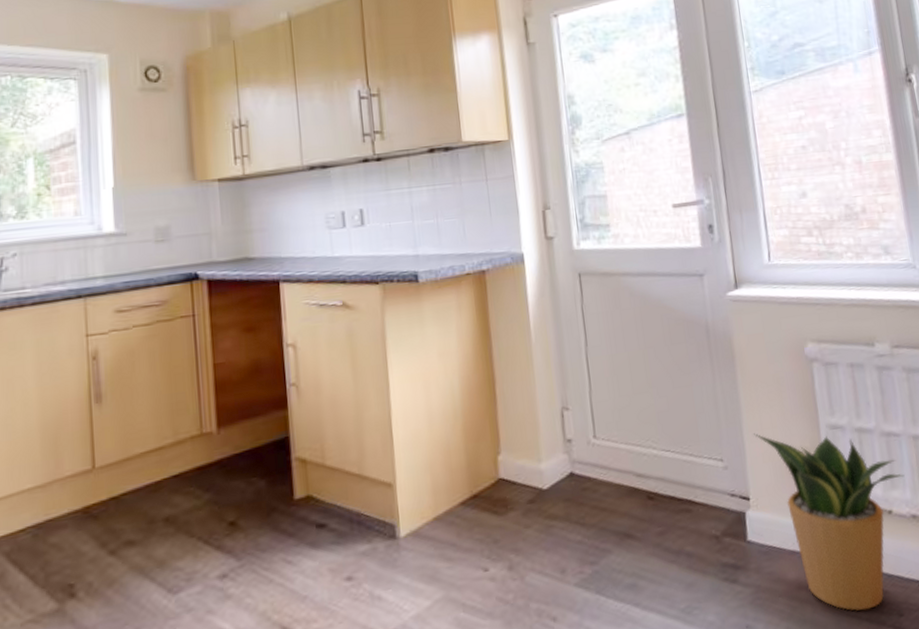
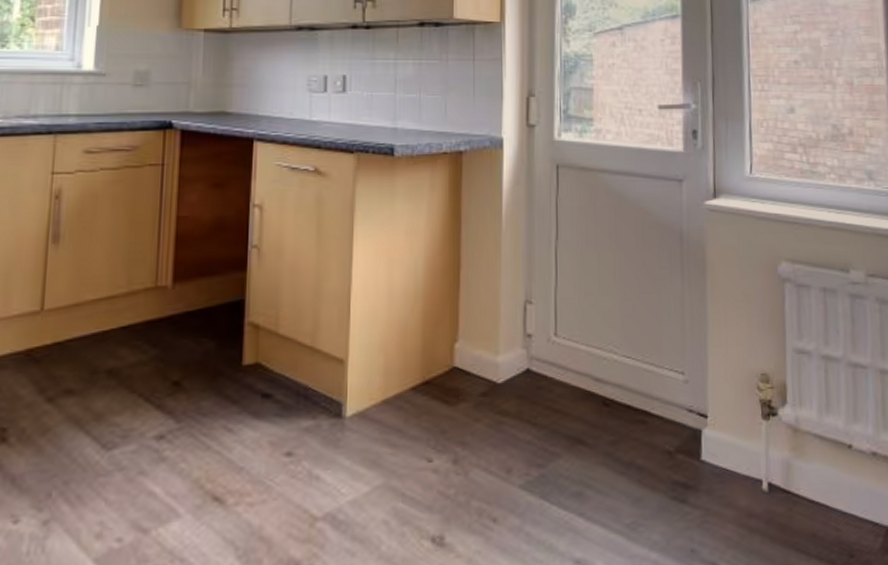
potted plant: present [754,433,905,611] -> none [718,349,868,547]

